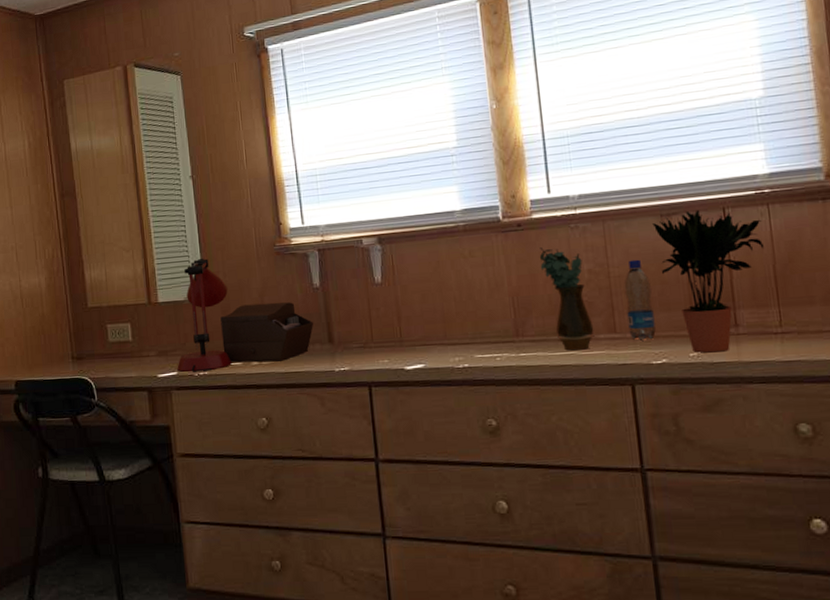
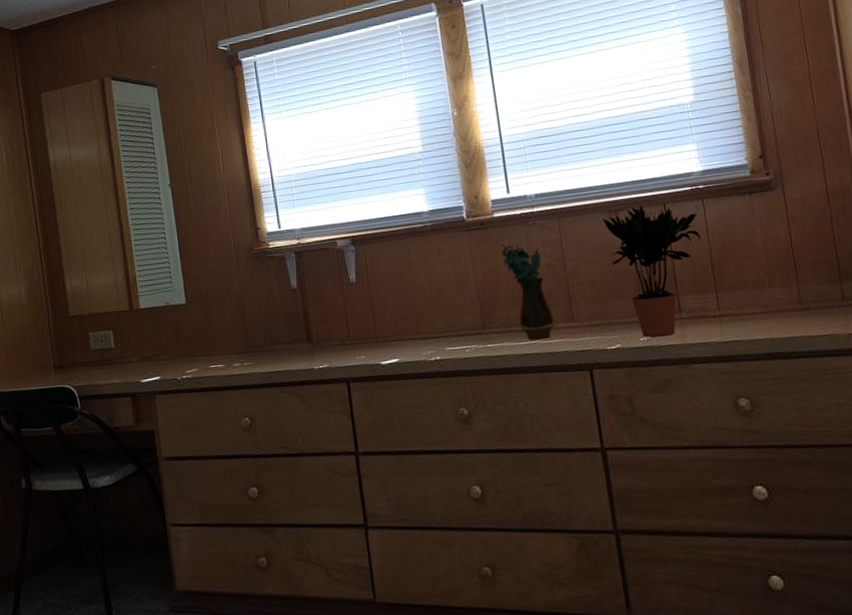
desk lamp: present [177,258,232,373] -> none [160,264,214,377]
sewing box: present [220,302,313,362] -> none [202,304,292,365]
bottle: present [624,259,656,340] -> none [579,252,609,328]

